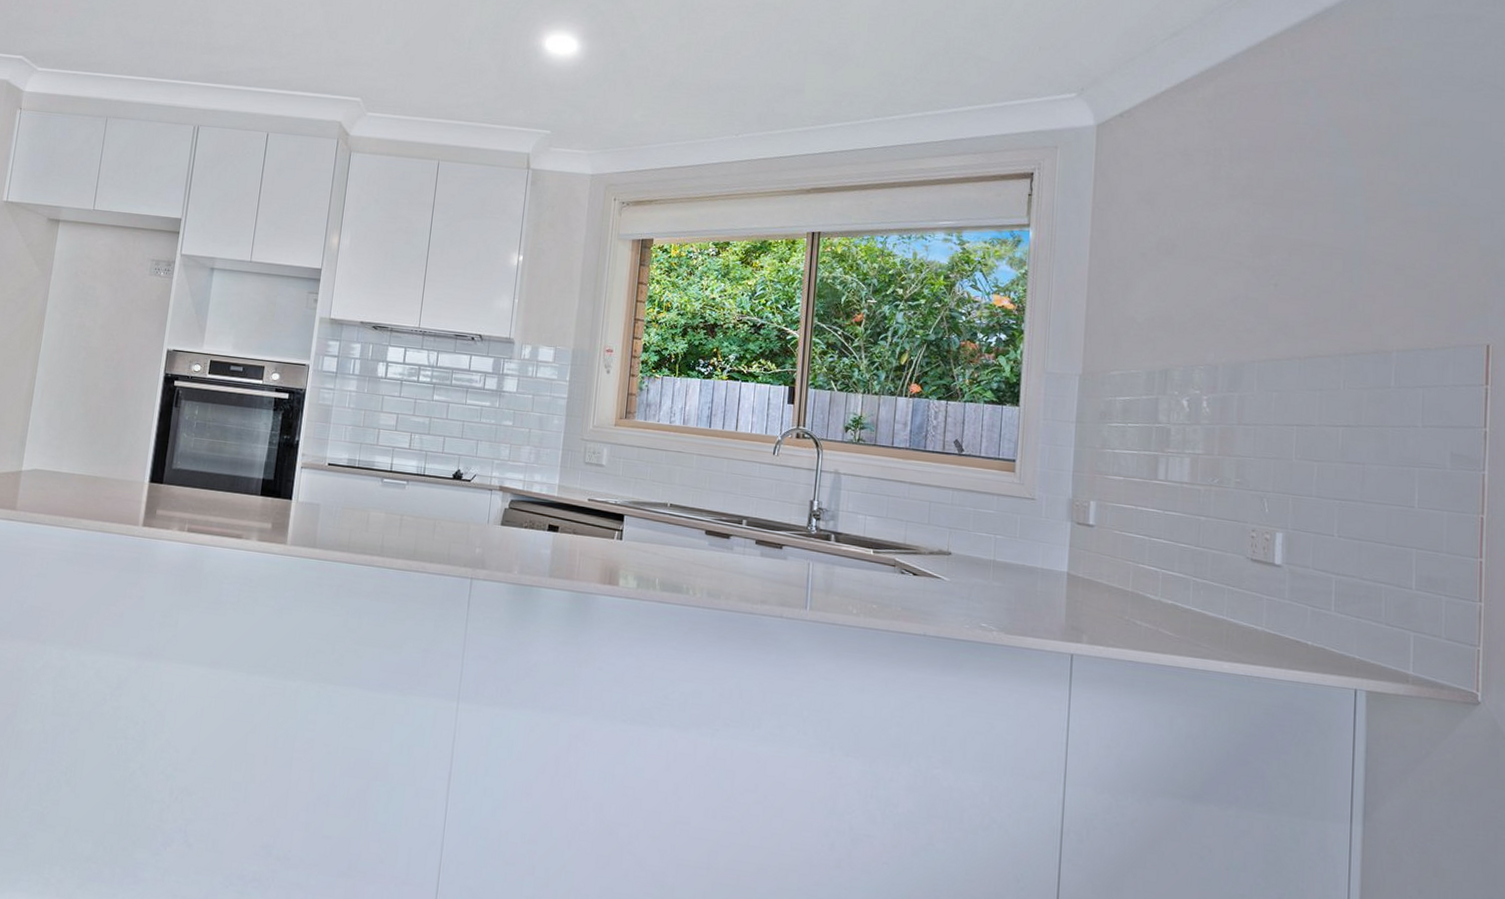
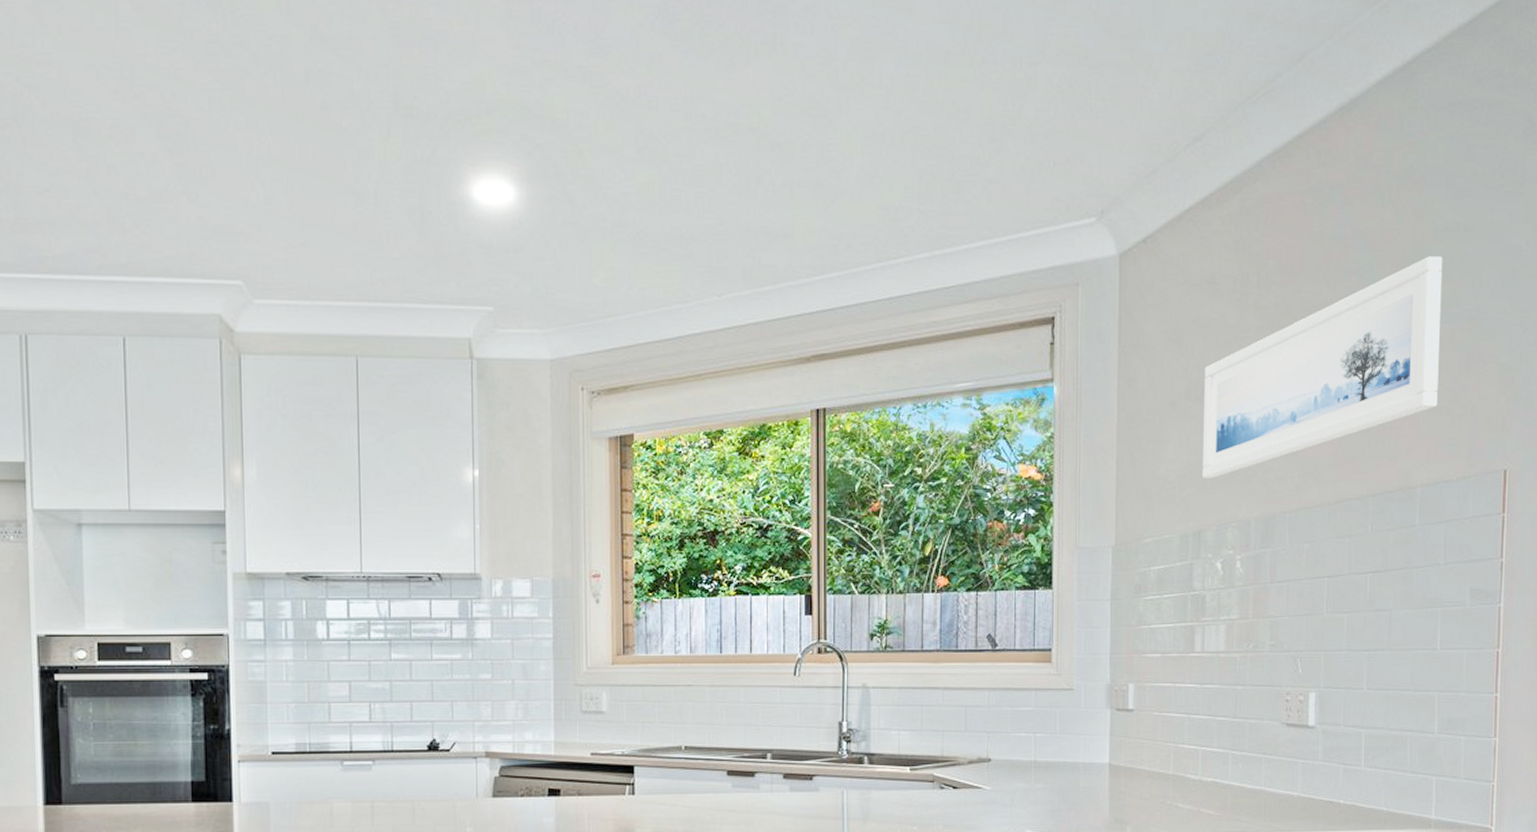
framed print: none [1171,146,1419,324] -> present [1203,256,1443,478]

